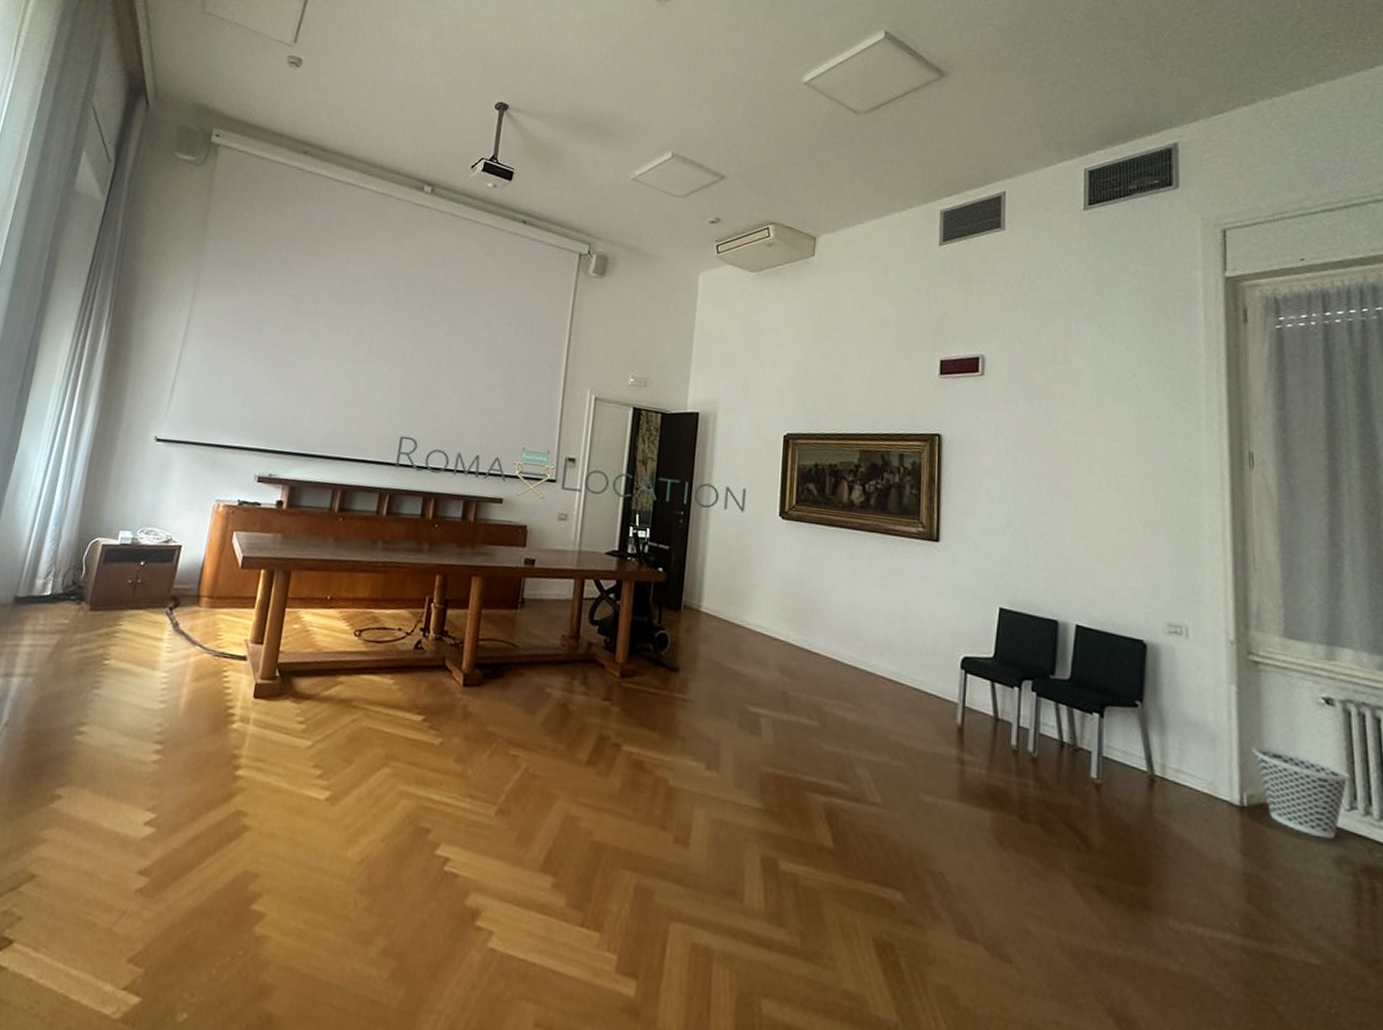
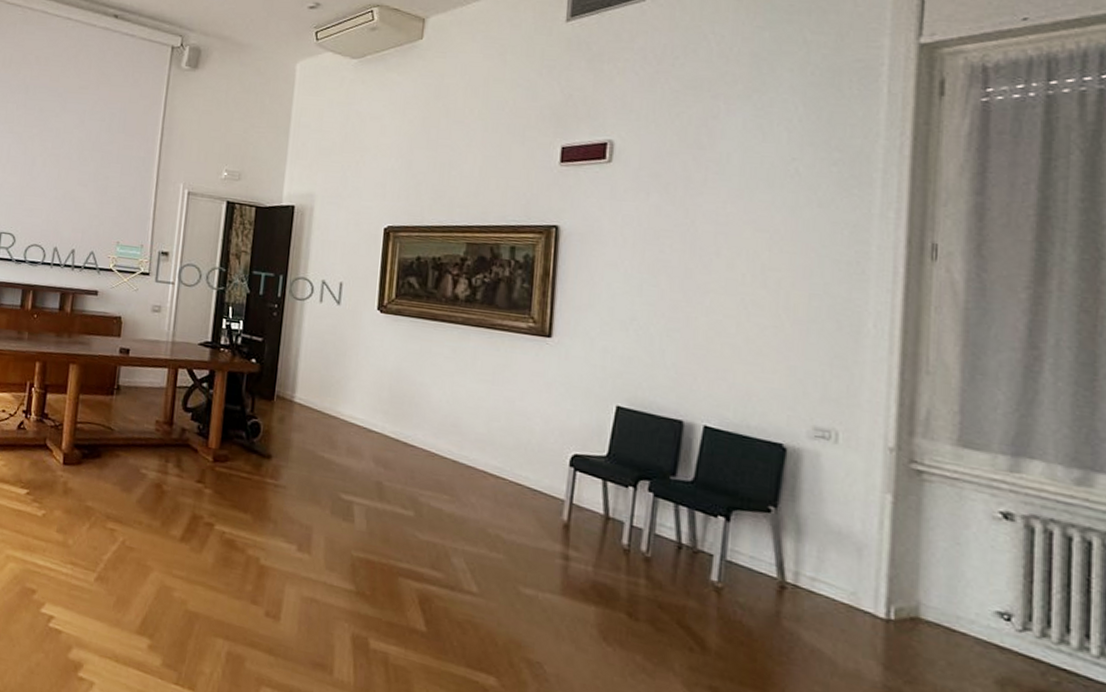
wastebasket: present [1251,745,1351,840] -> none [905,558,1027,660]

